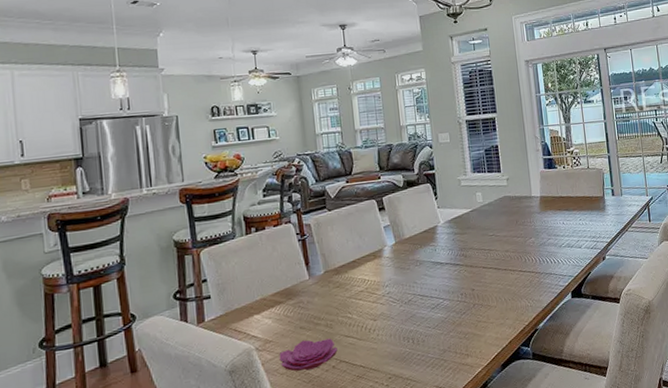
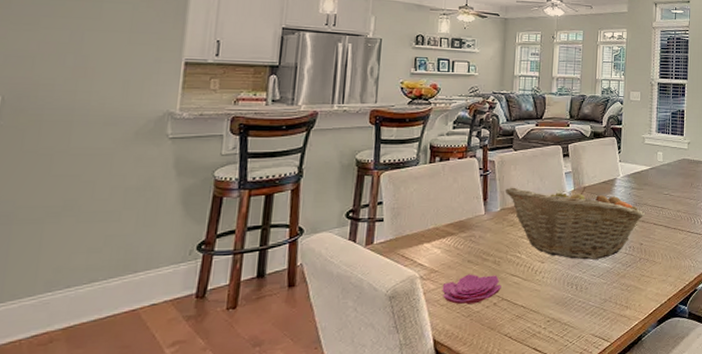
fruit basket: none [325,237,472,313] -> present [504,186,645,260]

